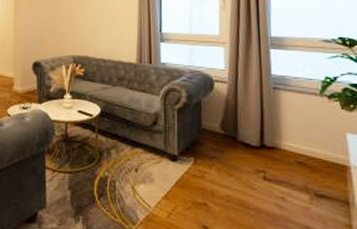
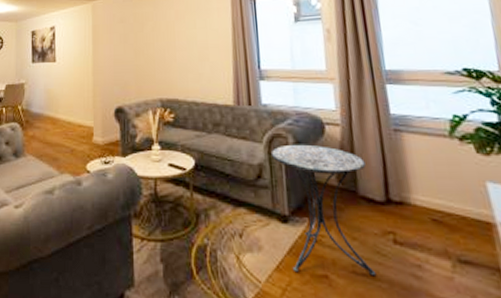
side table: none [167,97,247,205] -> present [272,144,377,277]

